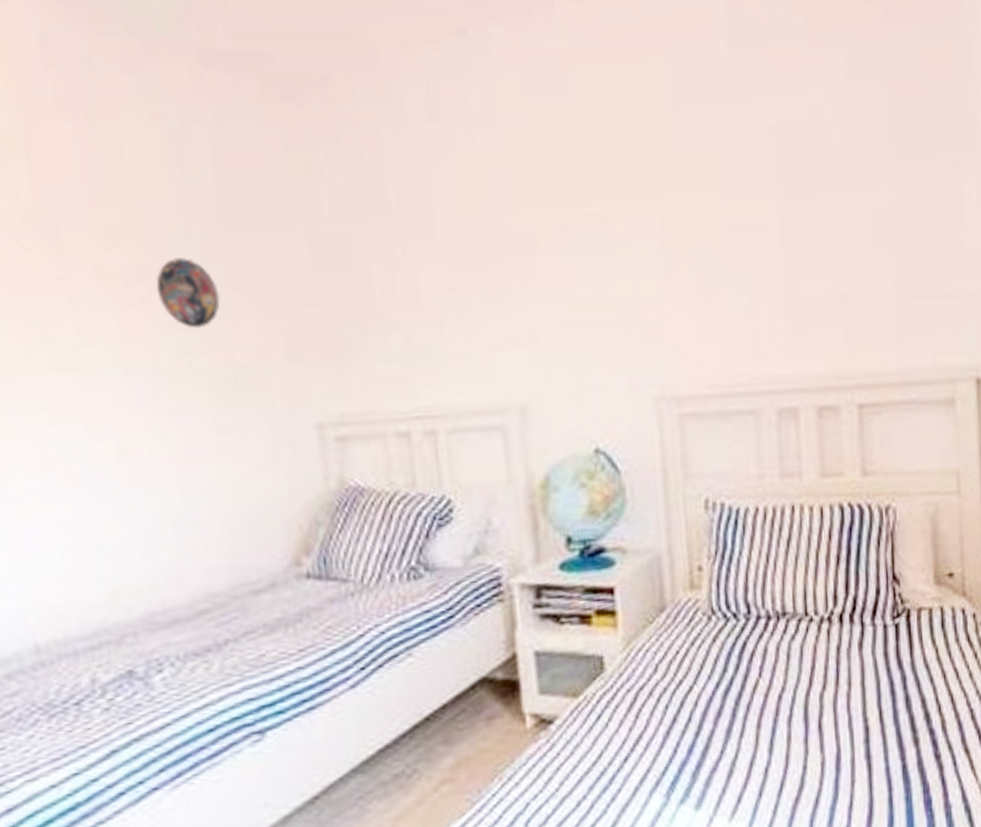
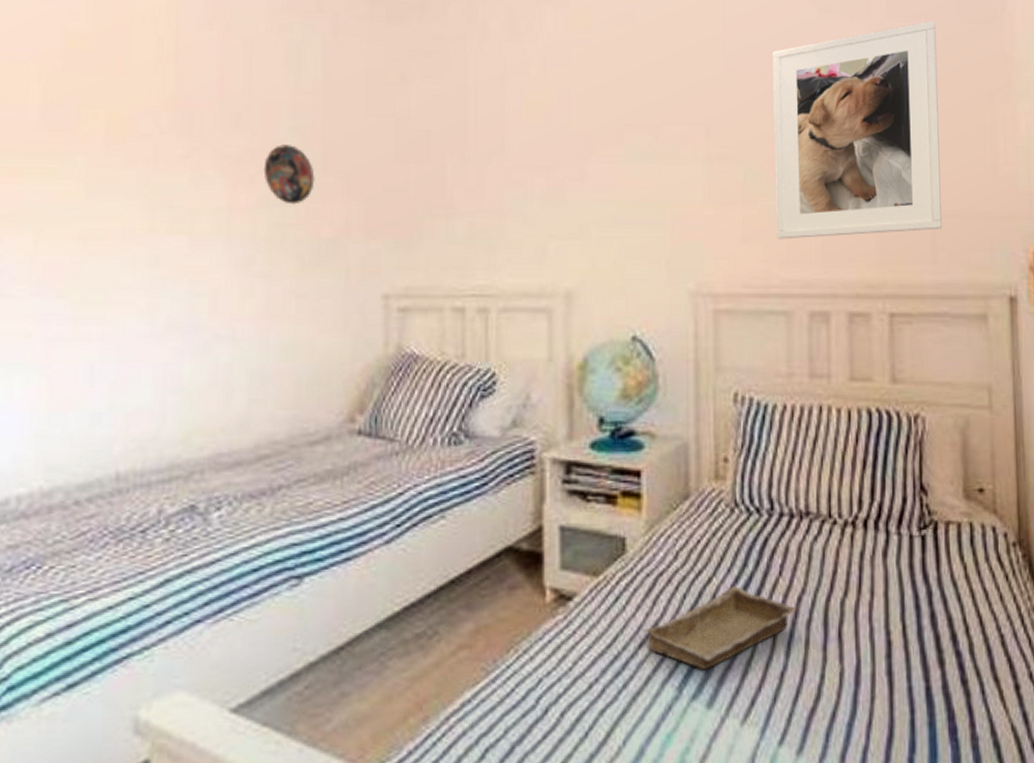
tray: none [627,691,778,776] -> present [642,586,797,671]
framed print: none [726,81,909,334] -> present [773,20,942,239]

